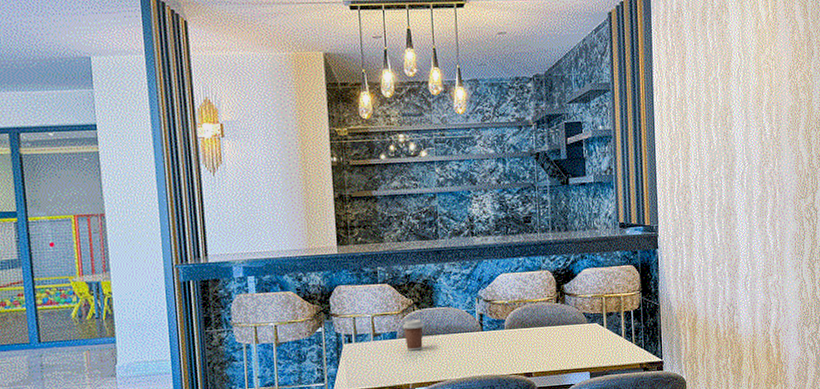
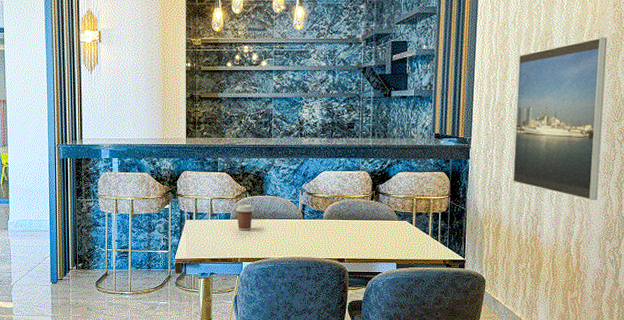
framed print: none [700,110,791,285] -> present [513,37,608,201]

